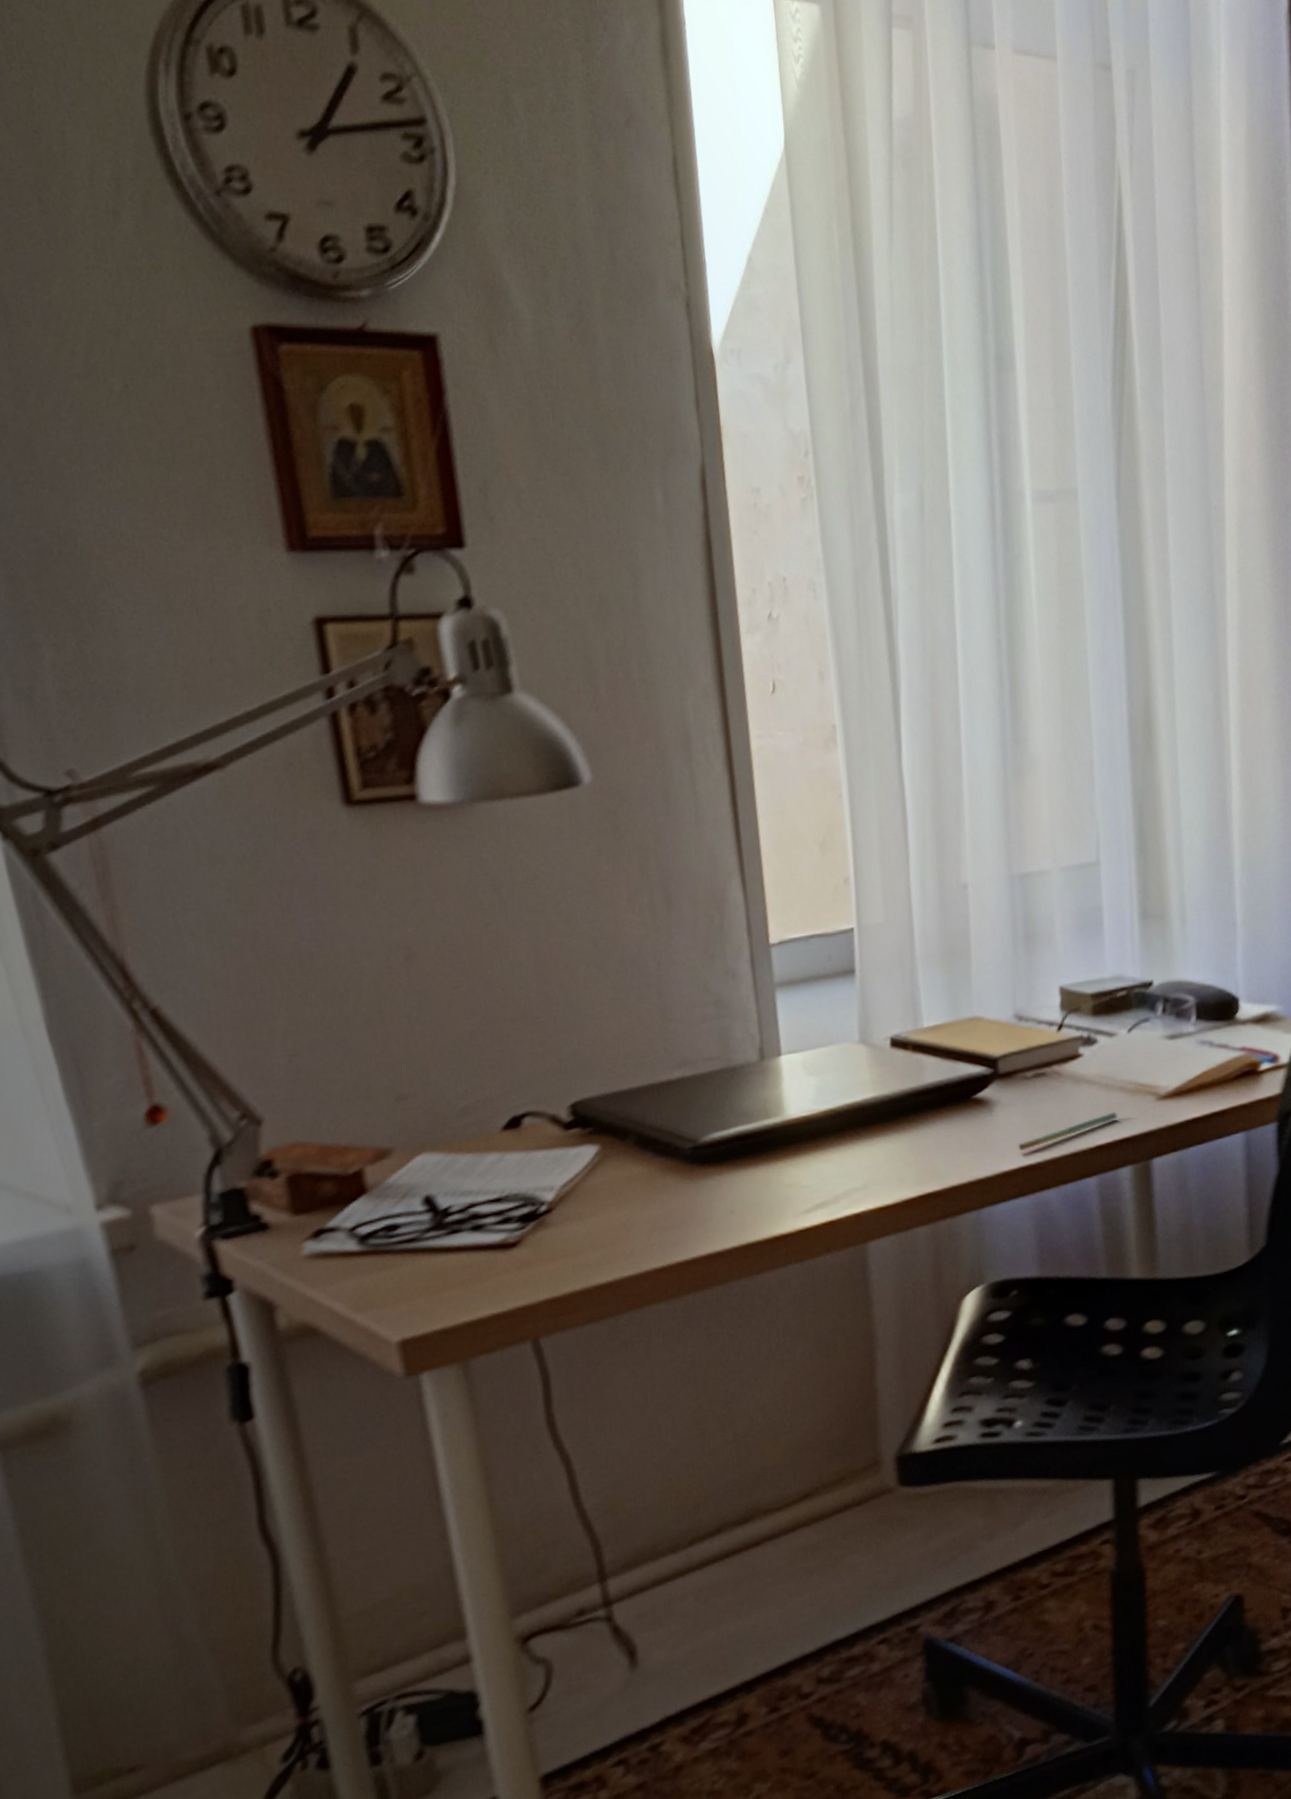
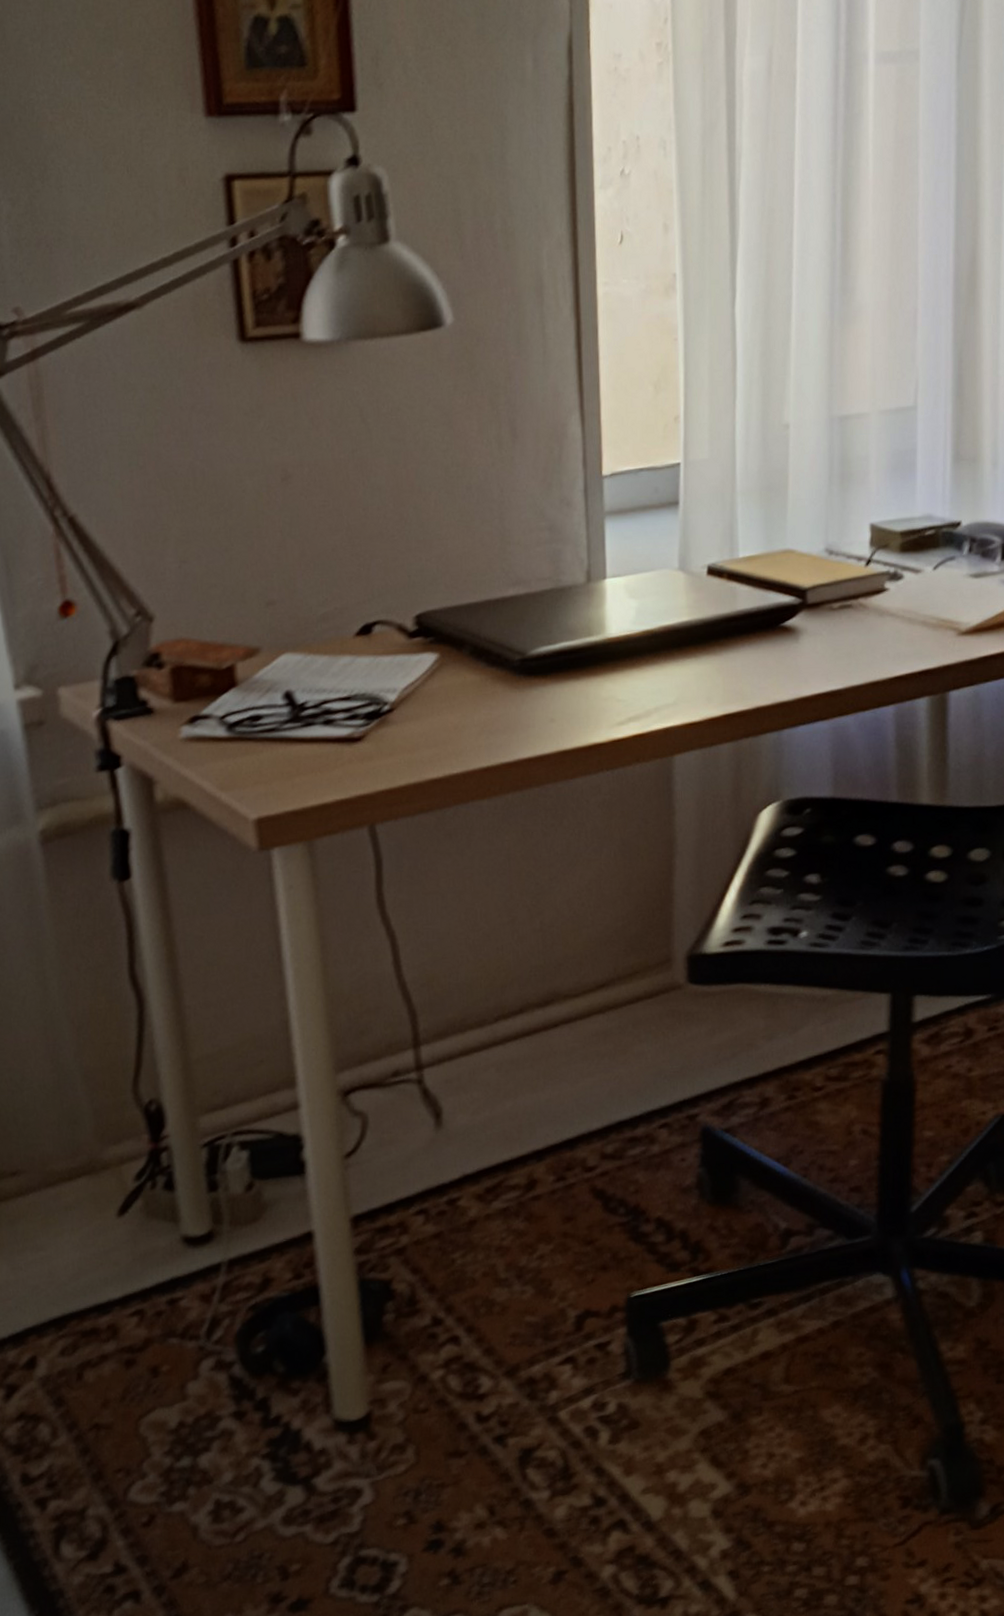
pen: present [1018,1112,1117,1151] -> none [820,645,918,677]

